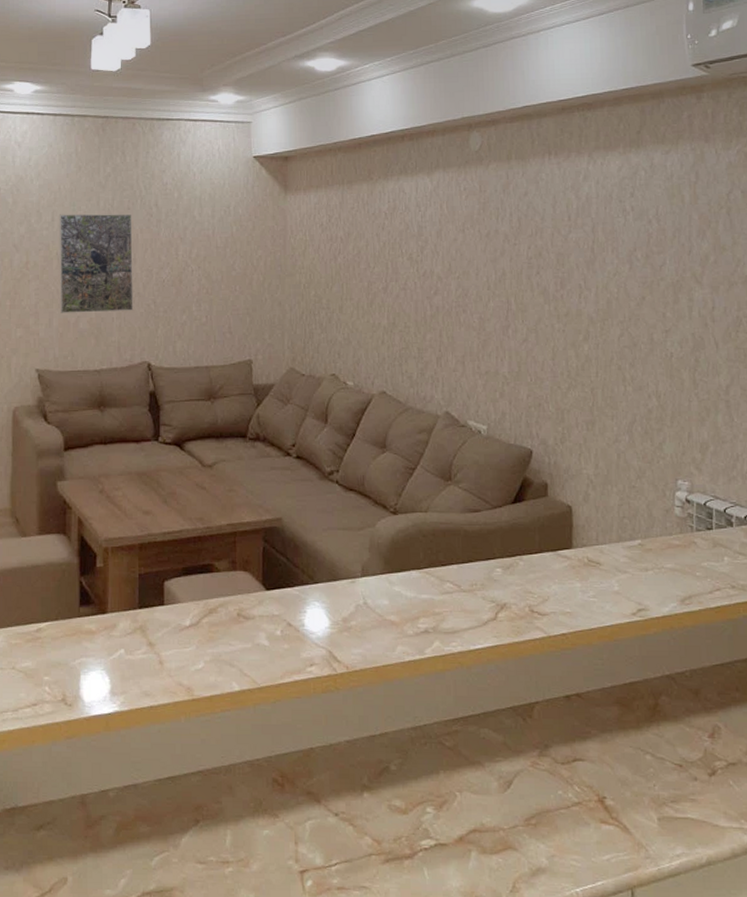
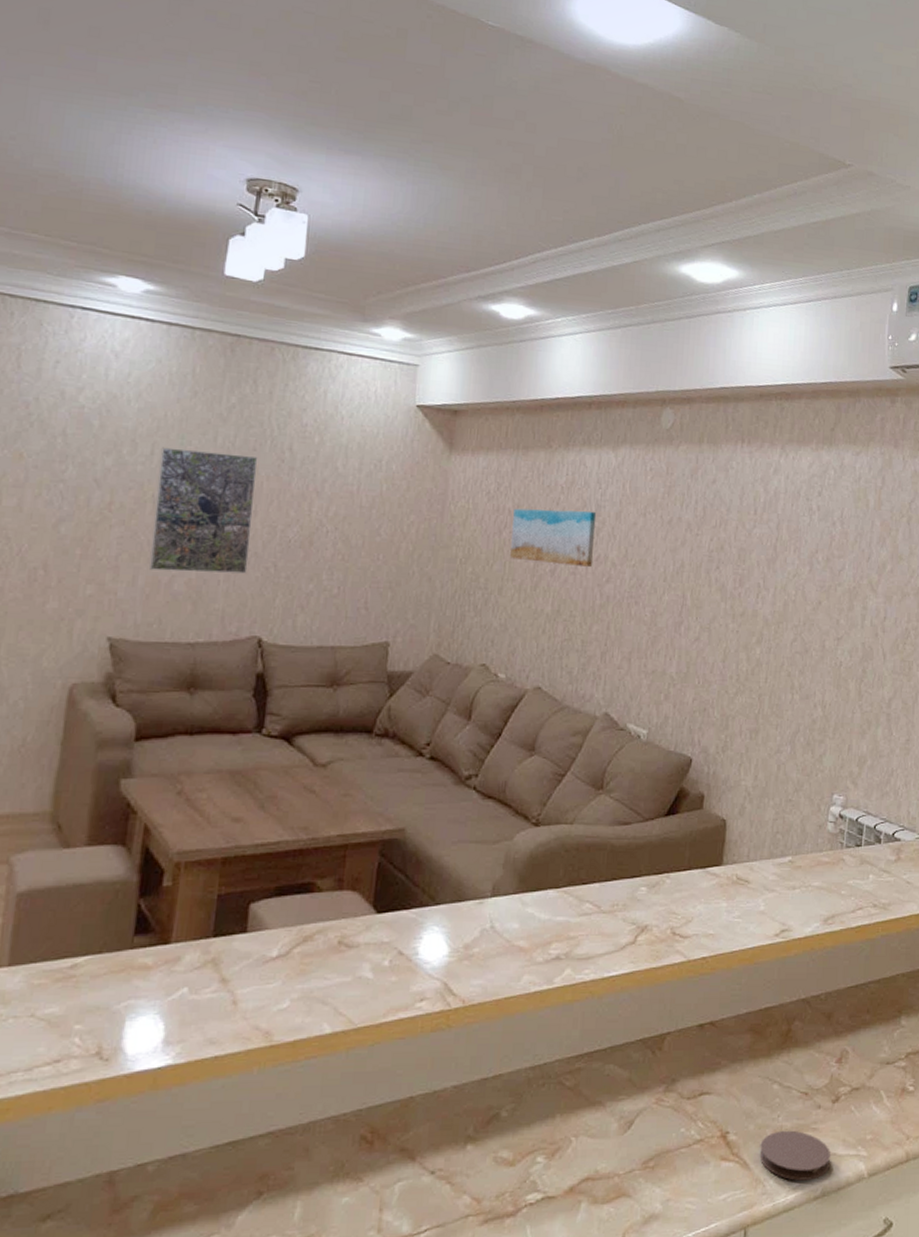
wall art: none [345,232,420,282] -> present [510,508,597,567]
coaster: none [638,799,713,849] -> present [759,1130,831,1181]

